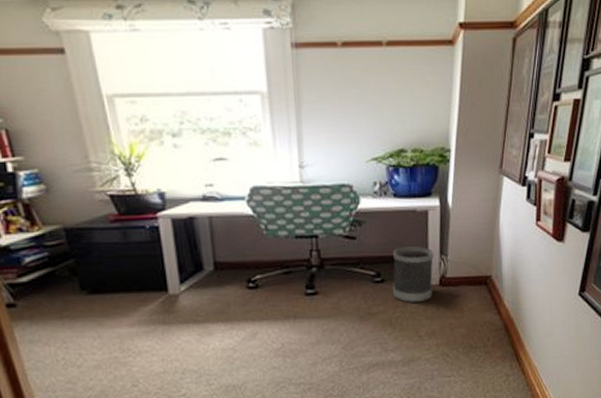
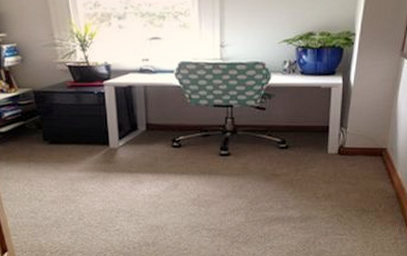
wastebasket: present [393,246,434,303] -> none [296,119,334,169]

